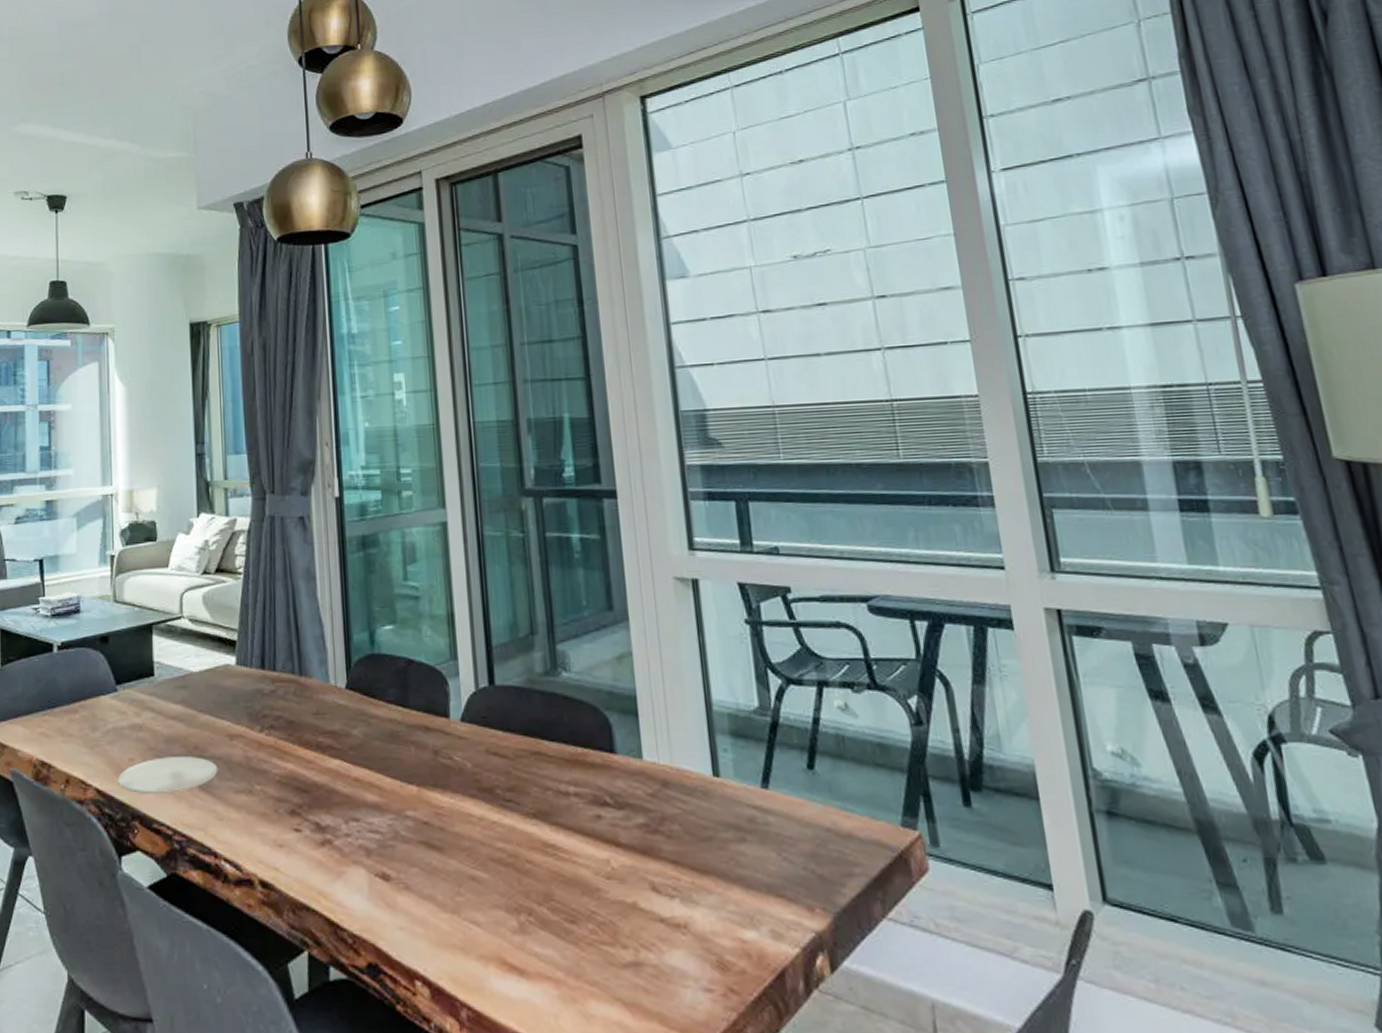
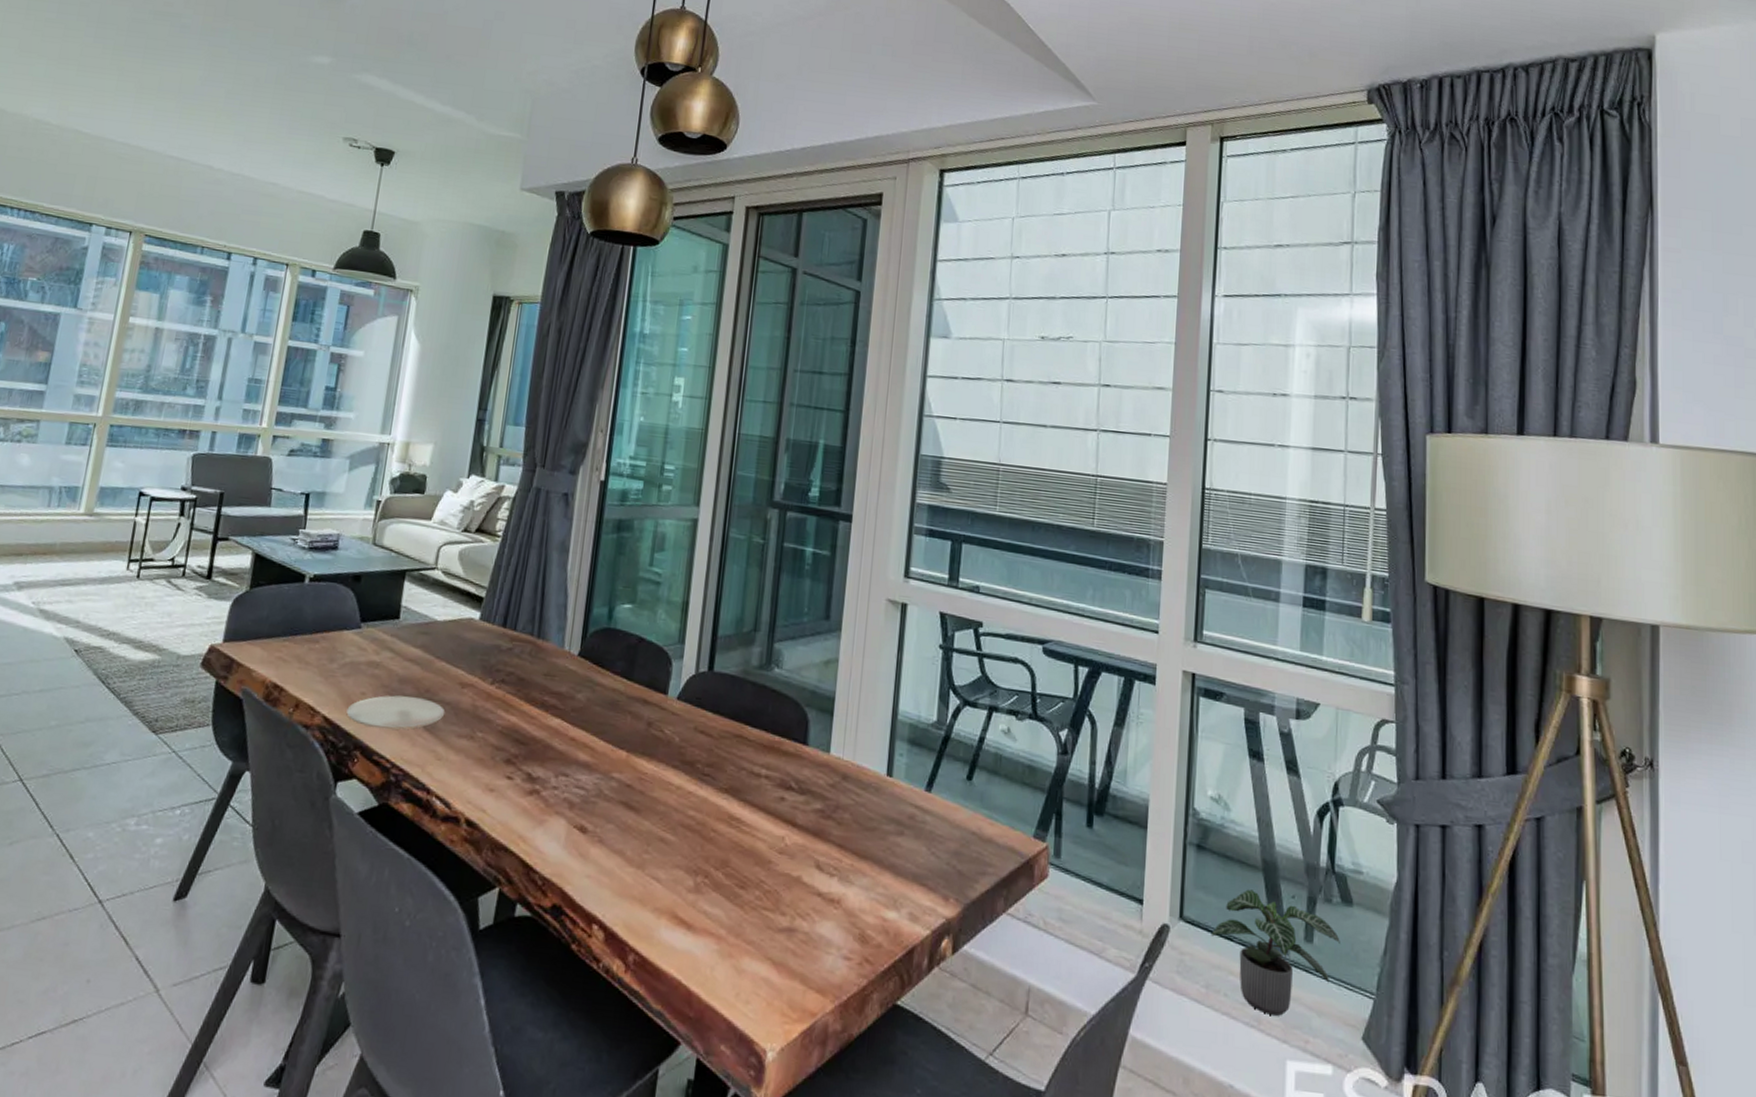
potted plant: none [1147,858,1319,1008] -> present [1211,889,1340,1016]

